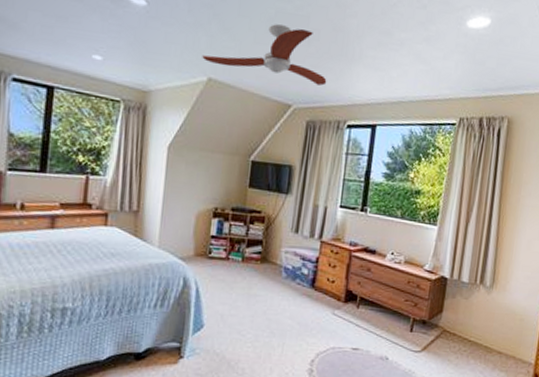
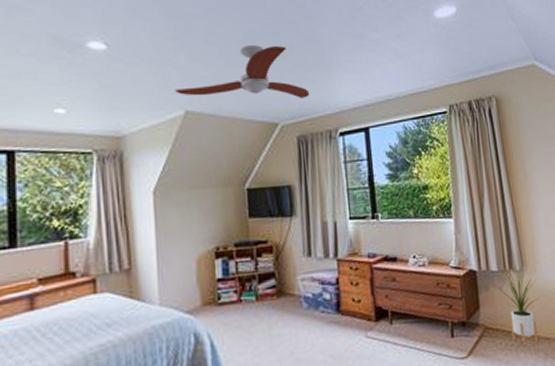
house plant: none [466,281,504,356] -> present [497,267,539,346]

